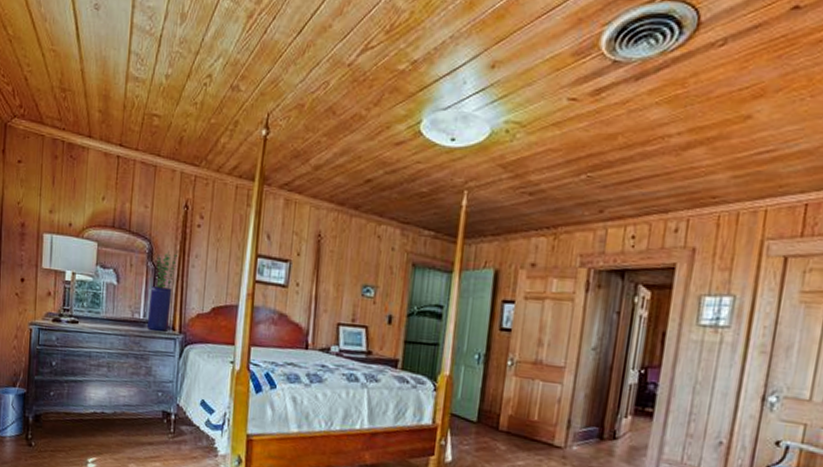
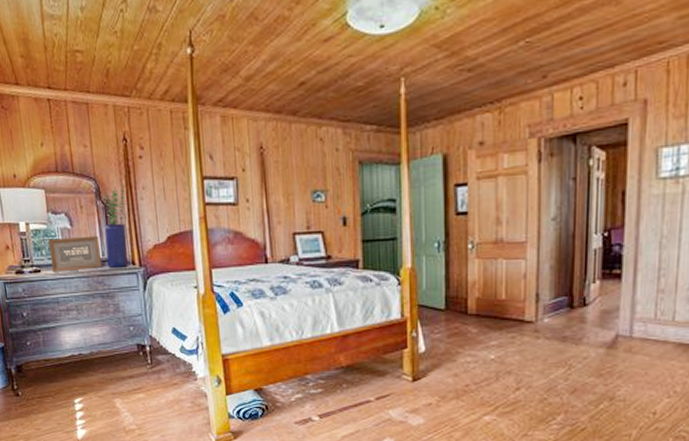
picture frame: none [90,292,143,329] -> present [48,235,102,272]

